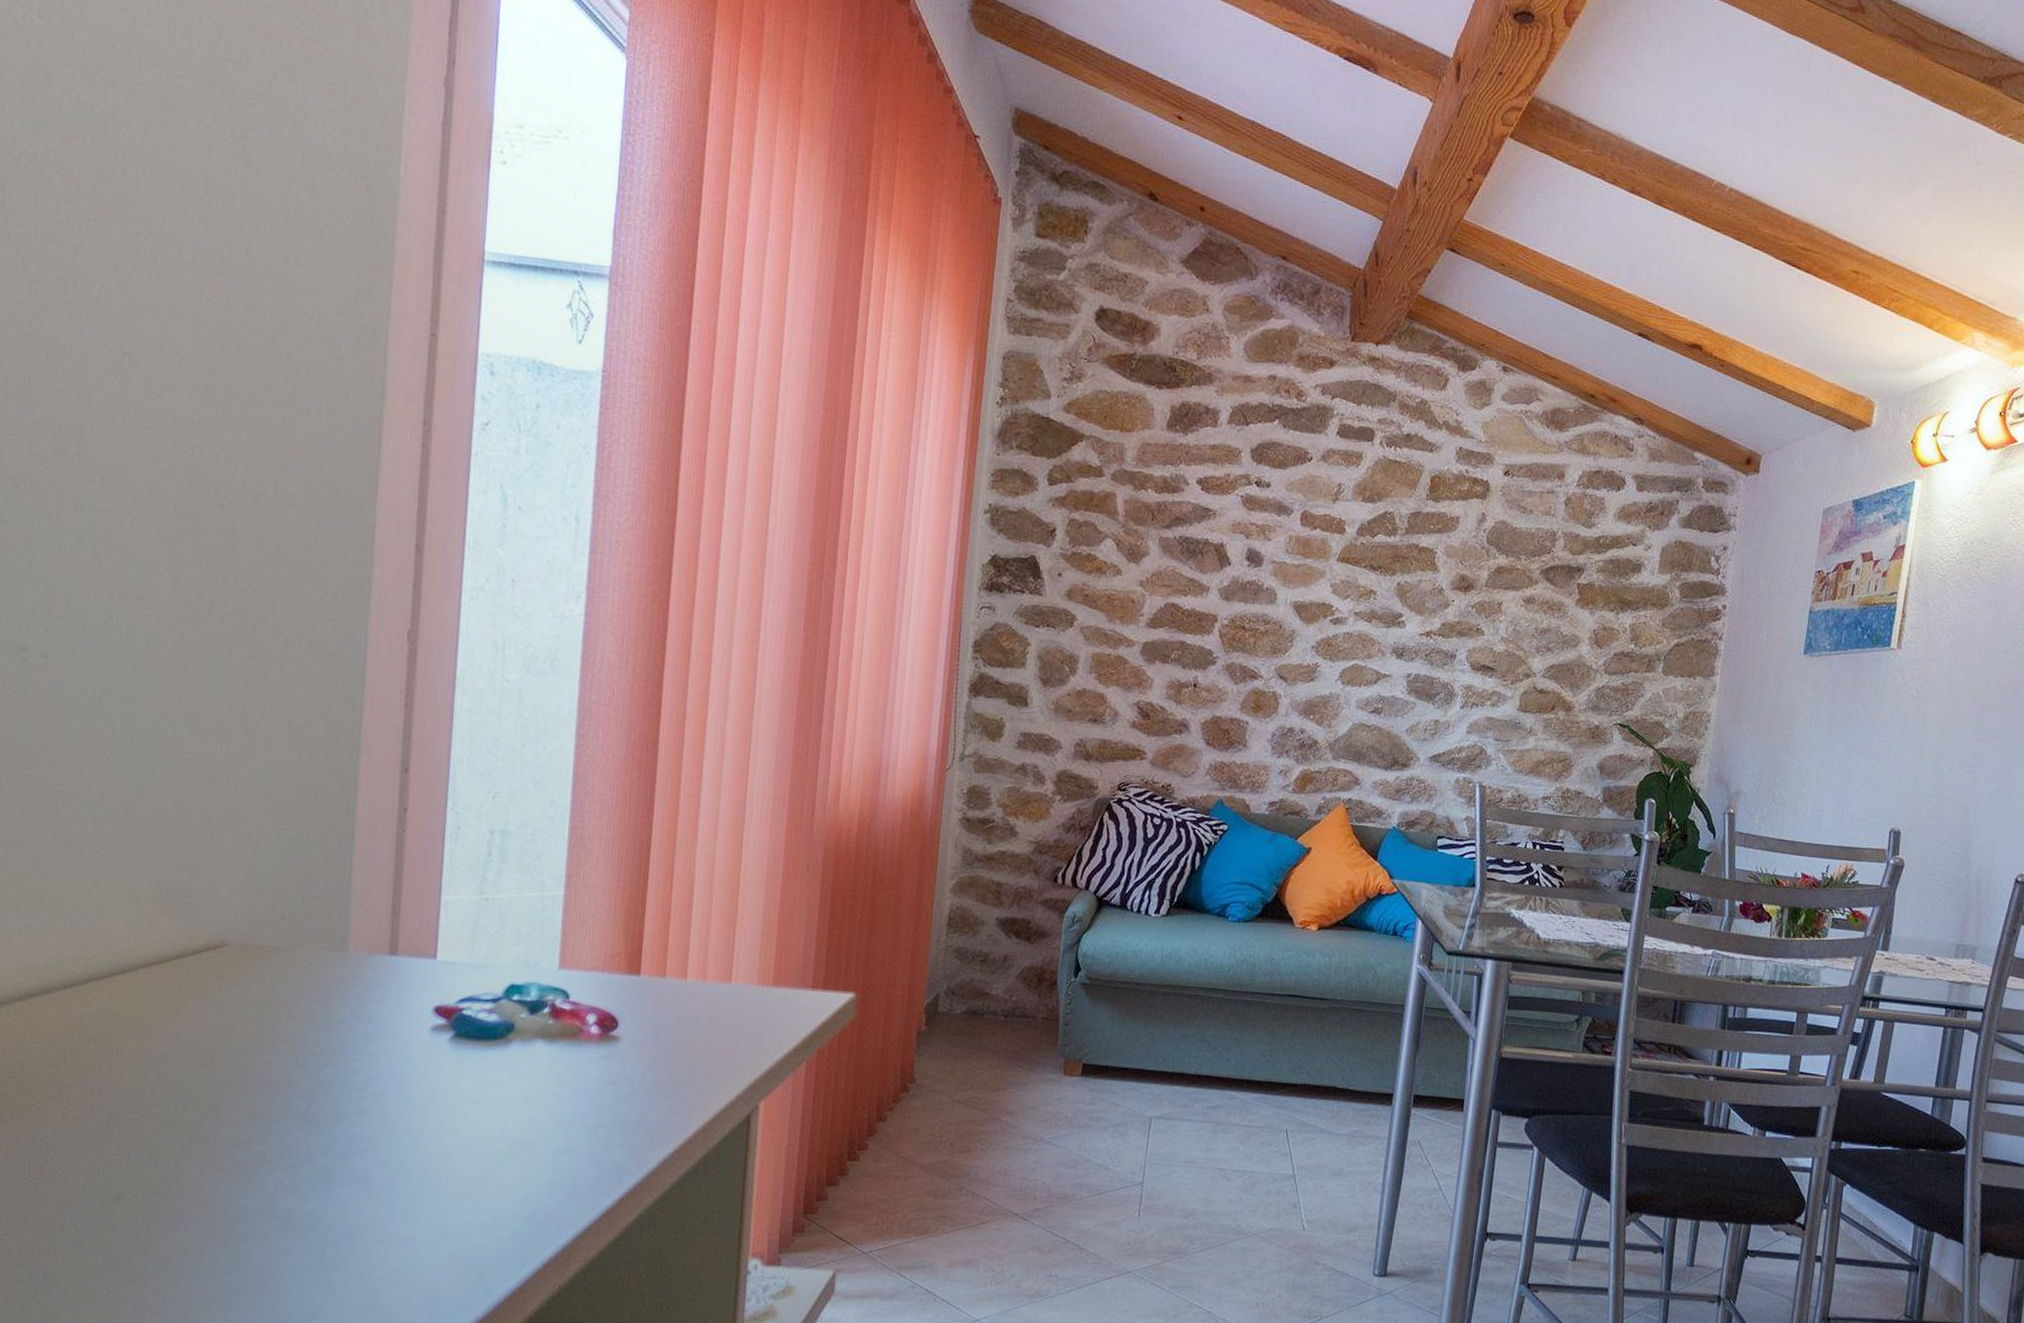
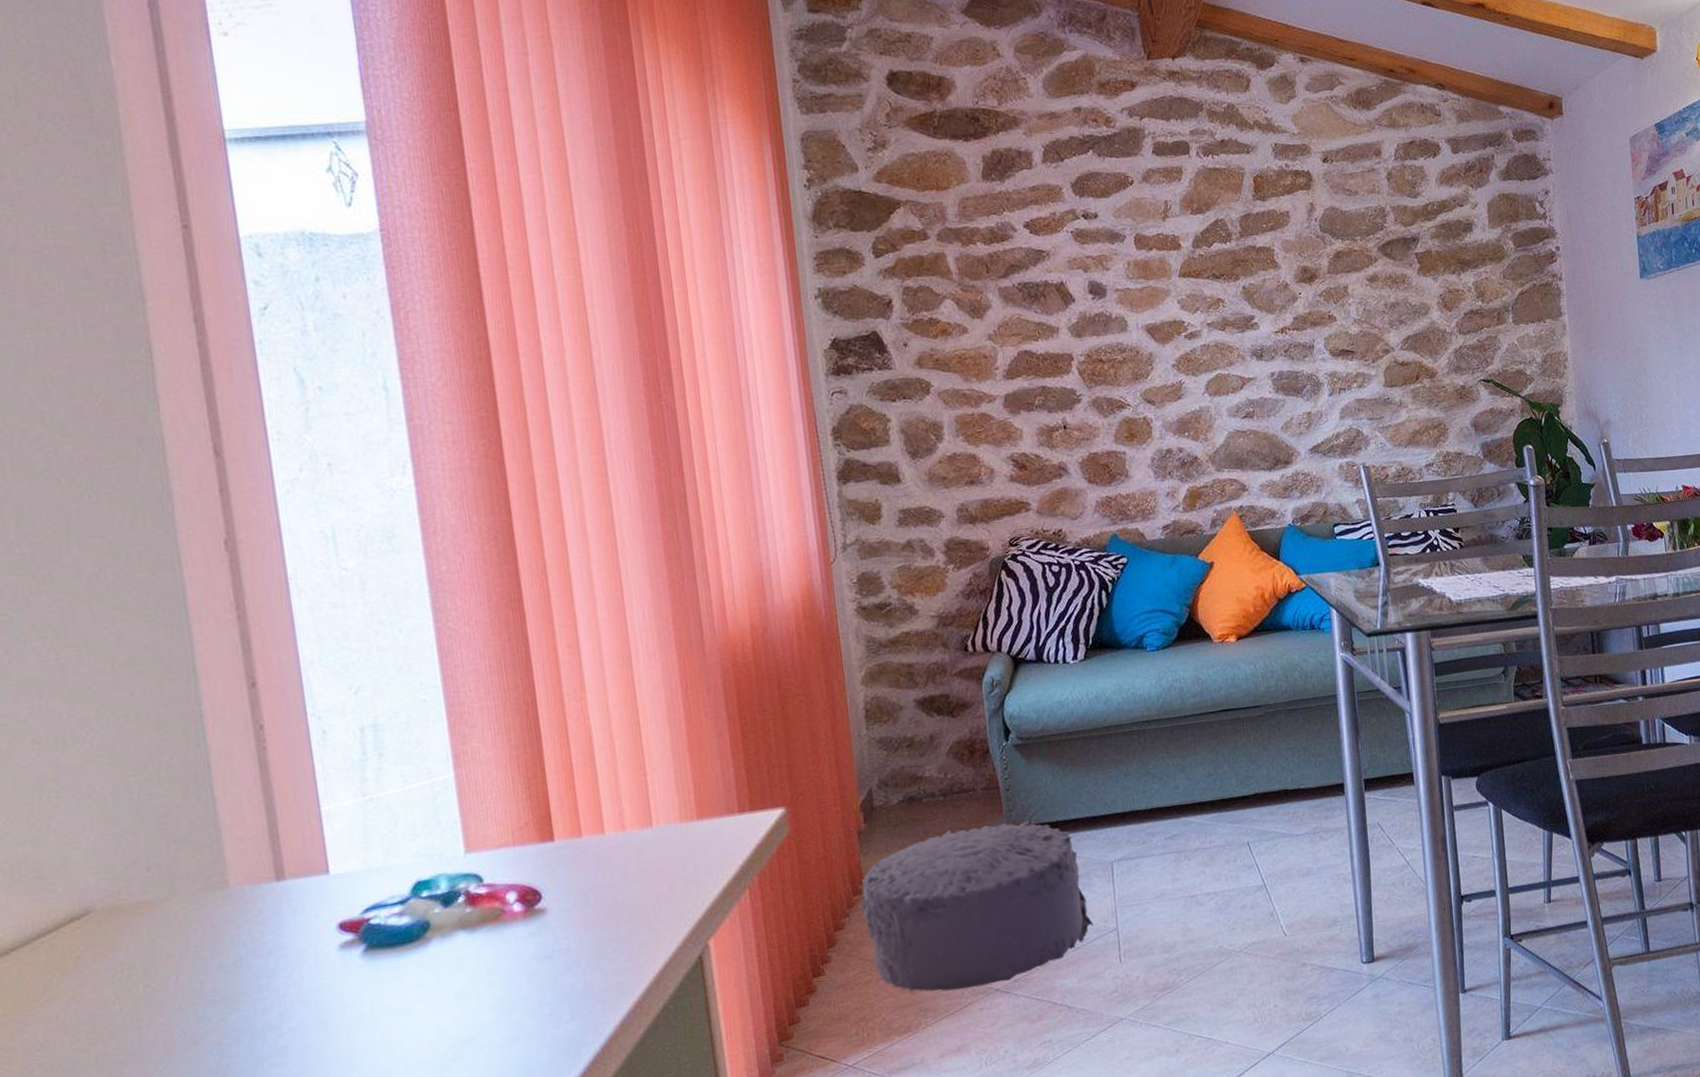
pouf: none [905,1049,1121,1208] -> present [860,820,1094,992]

